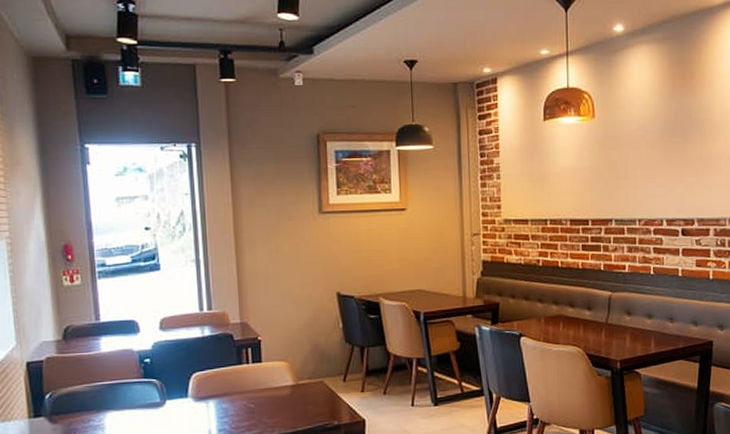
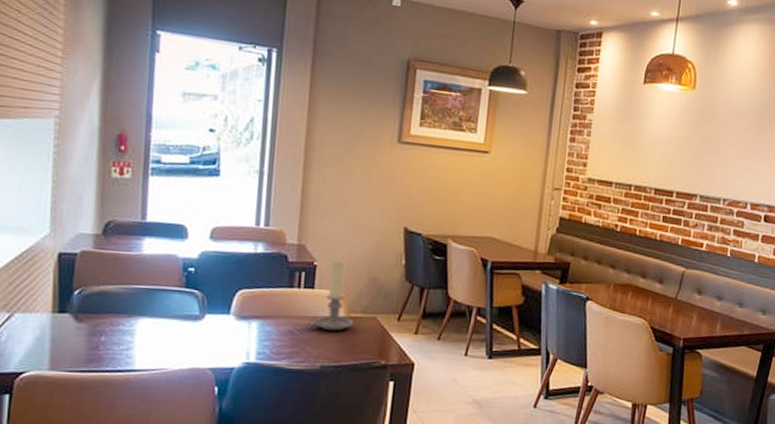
candle holder: none [260,330,302,401] -> present [307,258,353,331]

